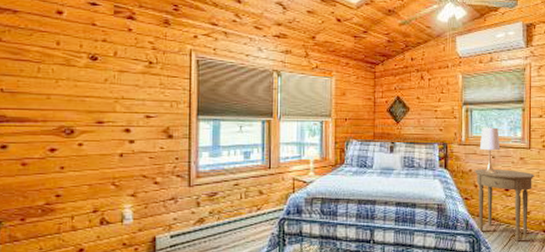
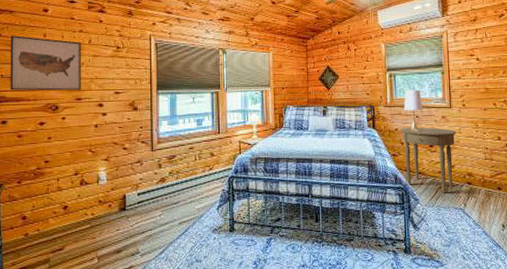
wall art: none [12,41,104,111] -> present [10,36,81,91]

